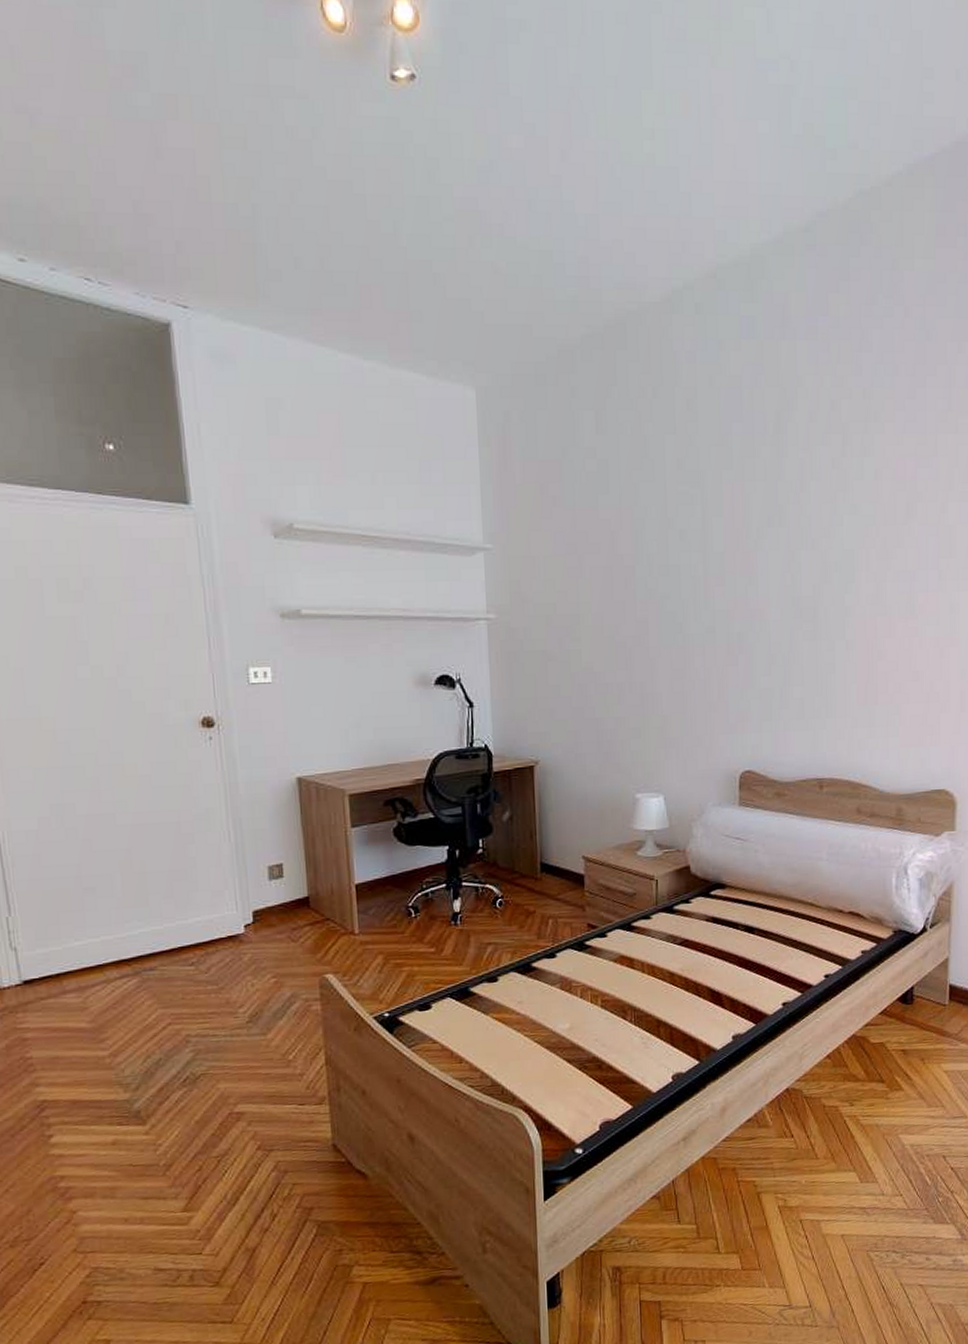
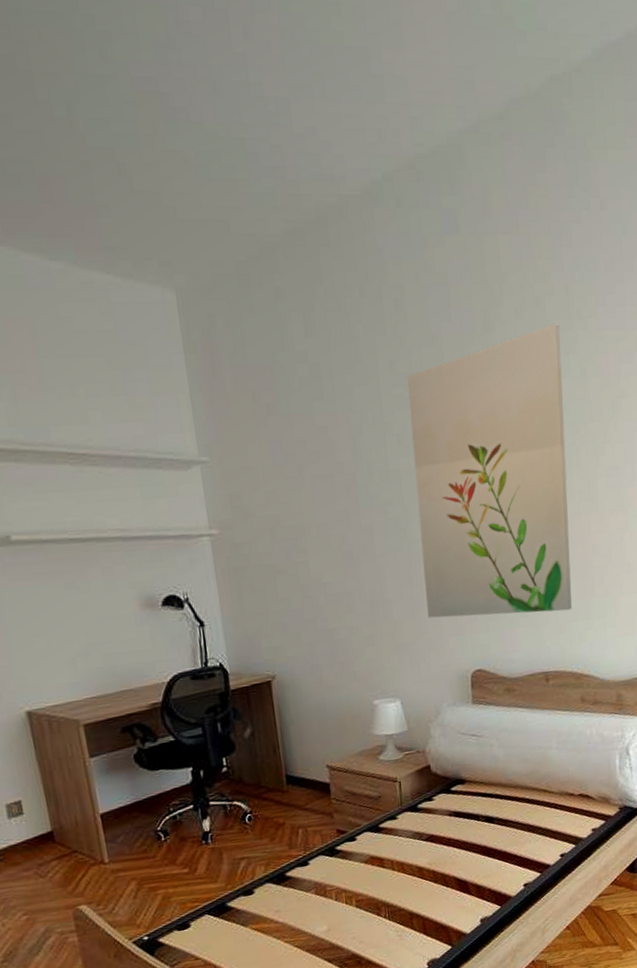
wall art: none [694,427,856,717] -> present [407,324,572,618]

